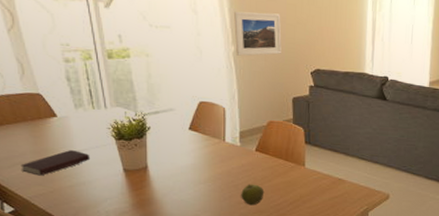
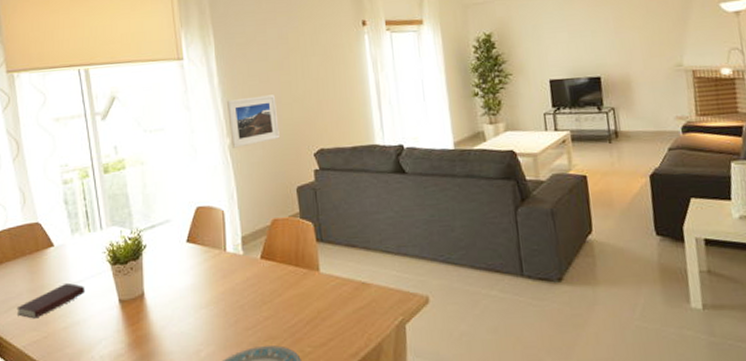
apple: present [240,184,265,206] -> none [247,301,275,331]

